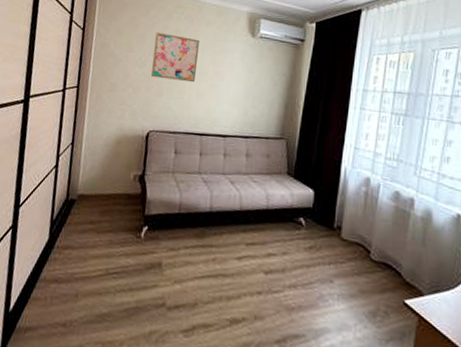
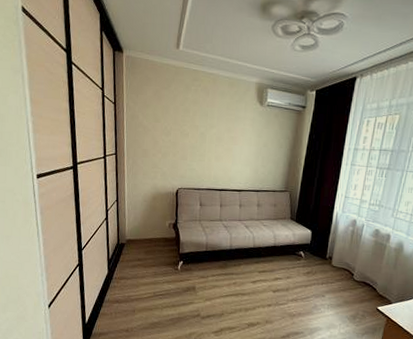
wall art: present [151,32,201,83] -> none [176,104,216,147]

